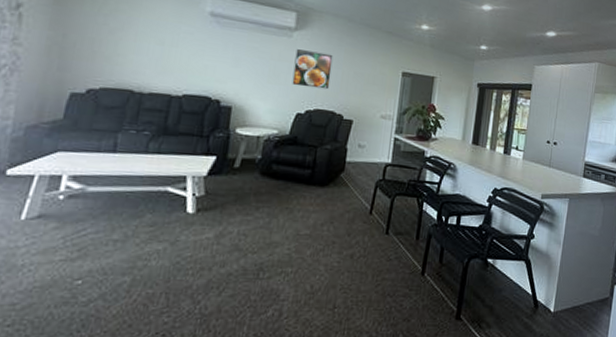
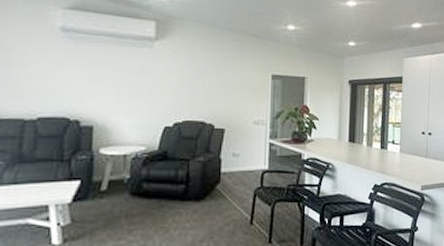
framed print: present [292,49,333,90] -> none [157,60,199,99]

